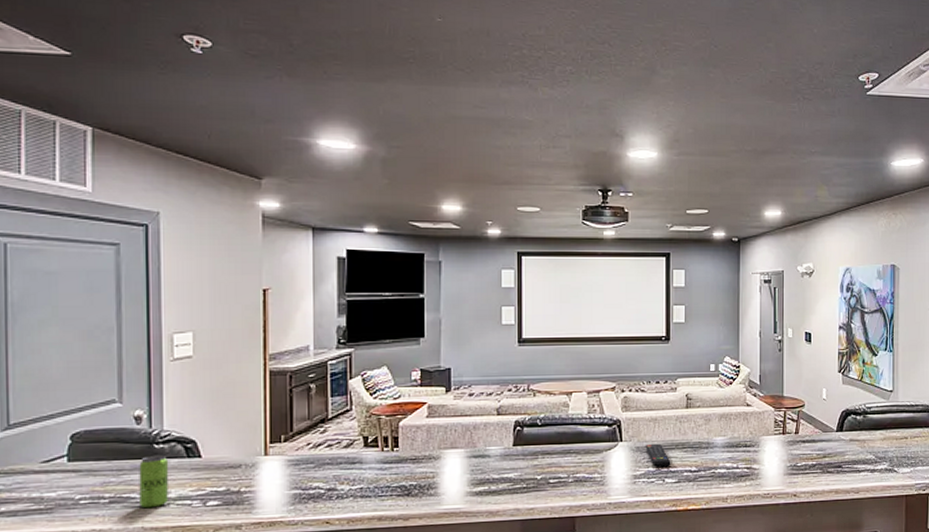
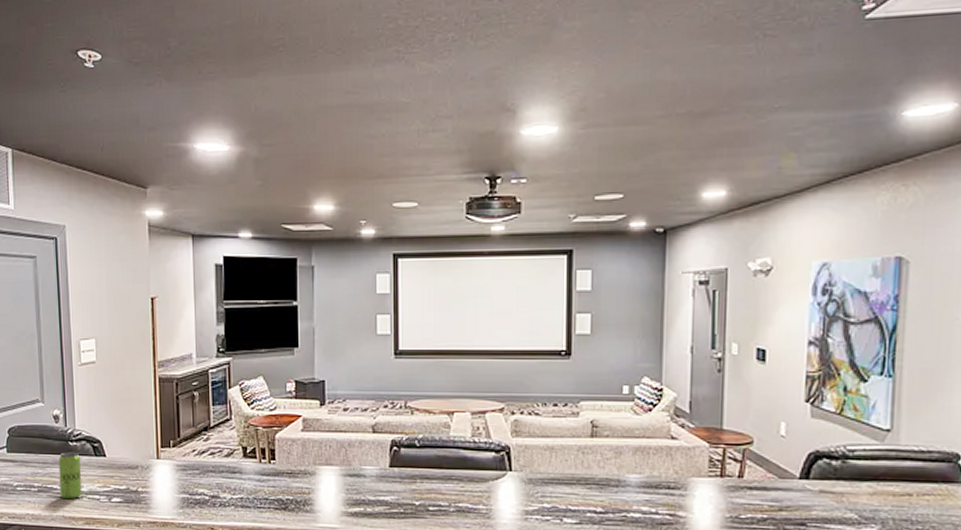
remote control: present [645,443,671,468] -> none [539,476,571,505]

